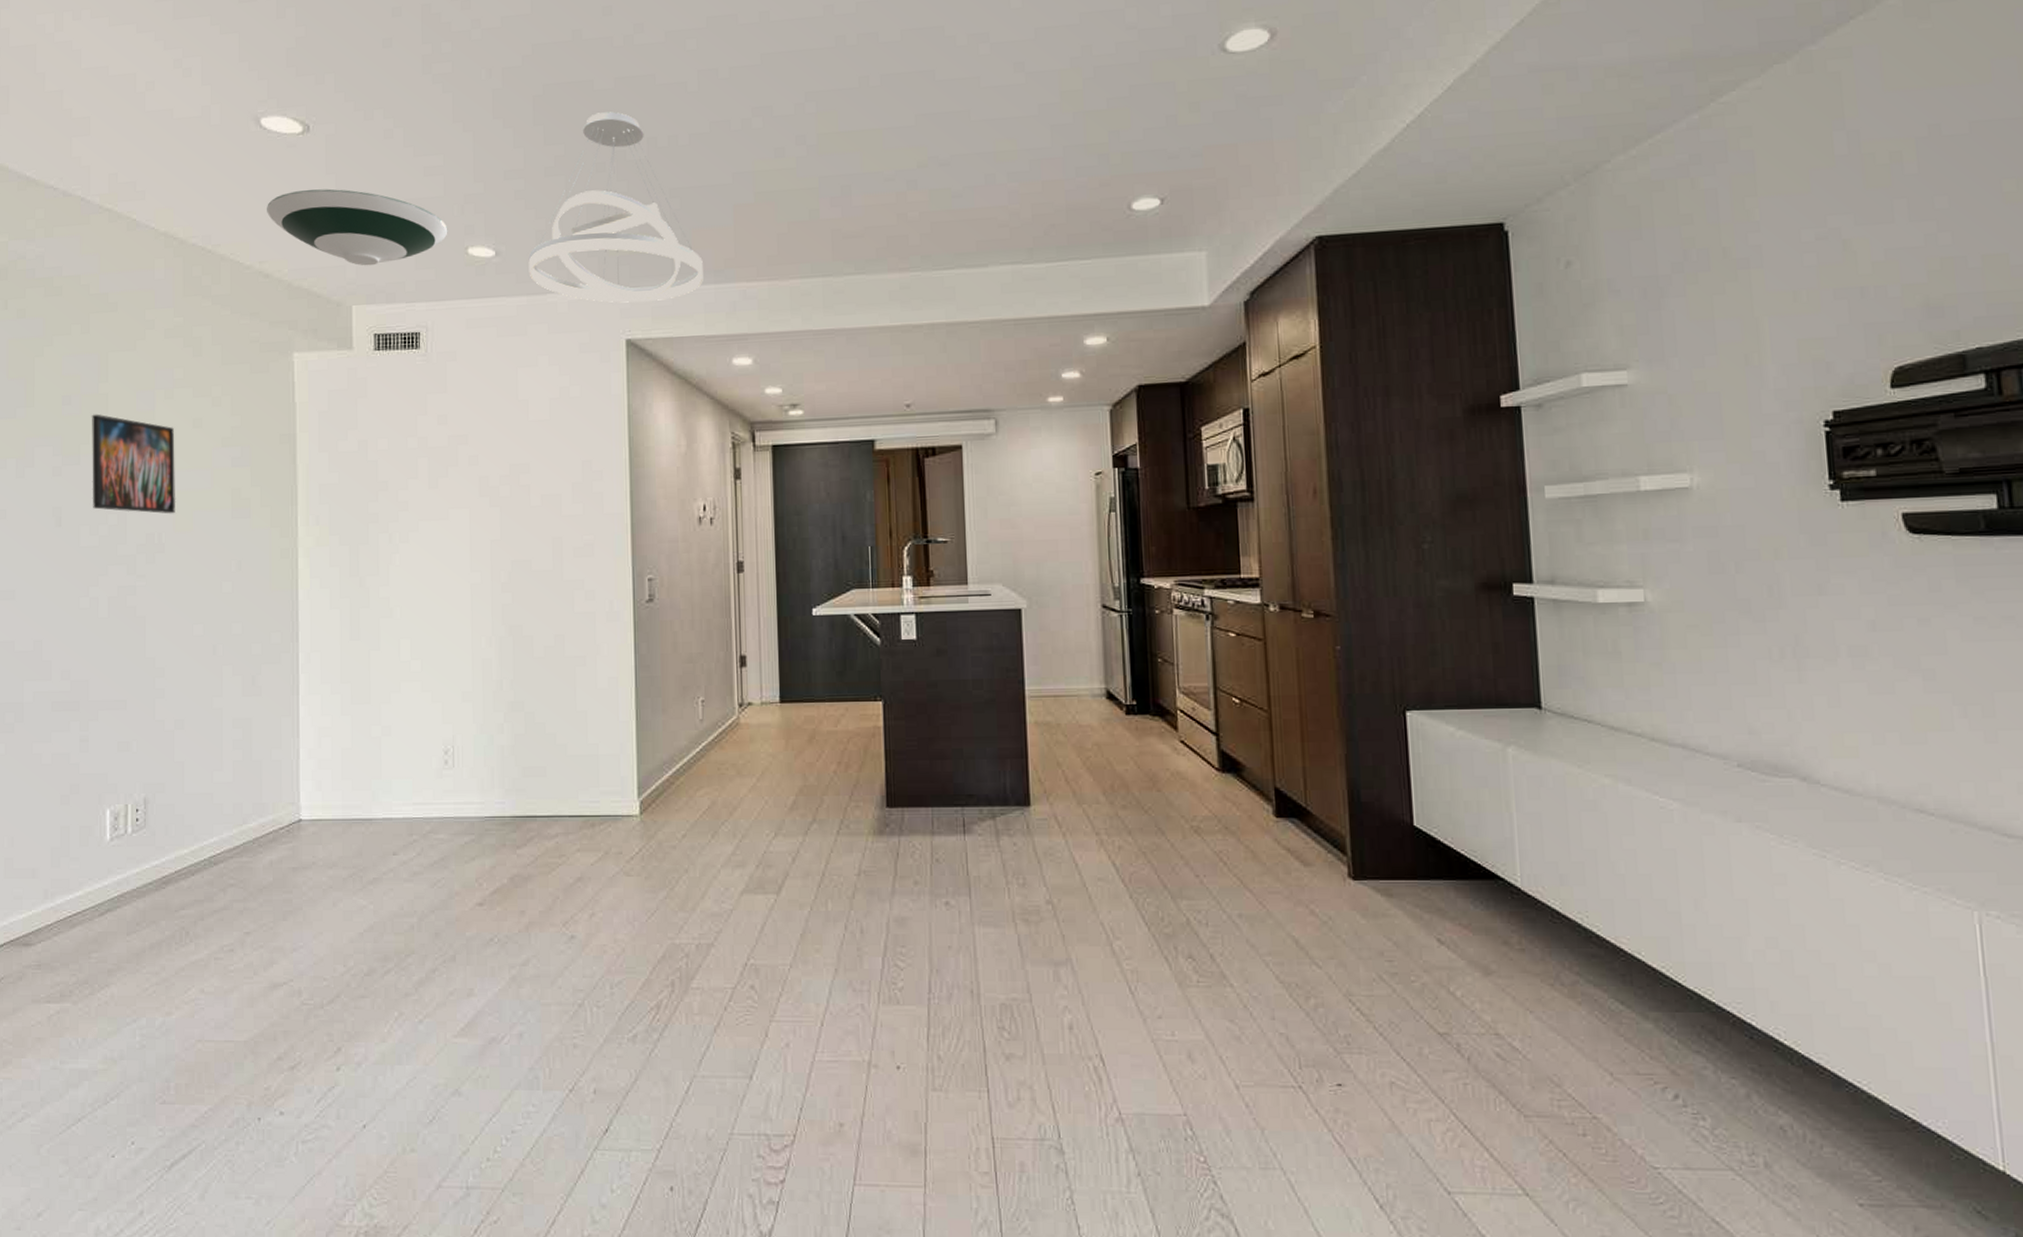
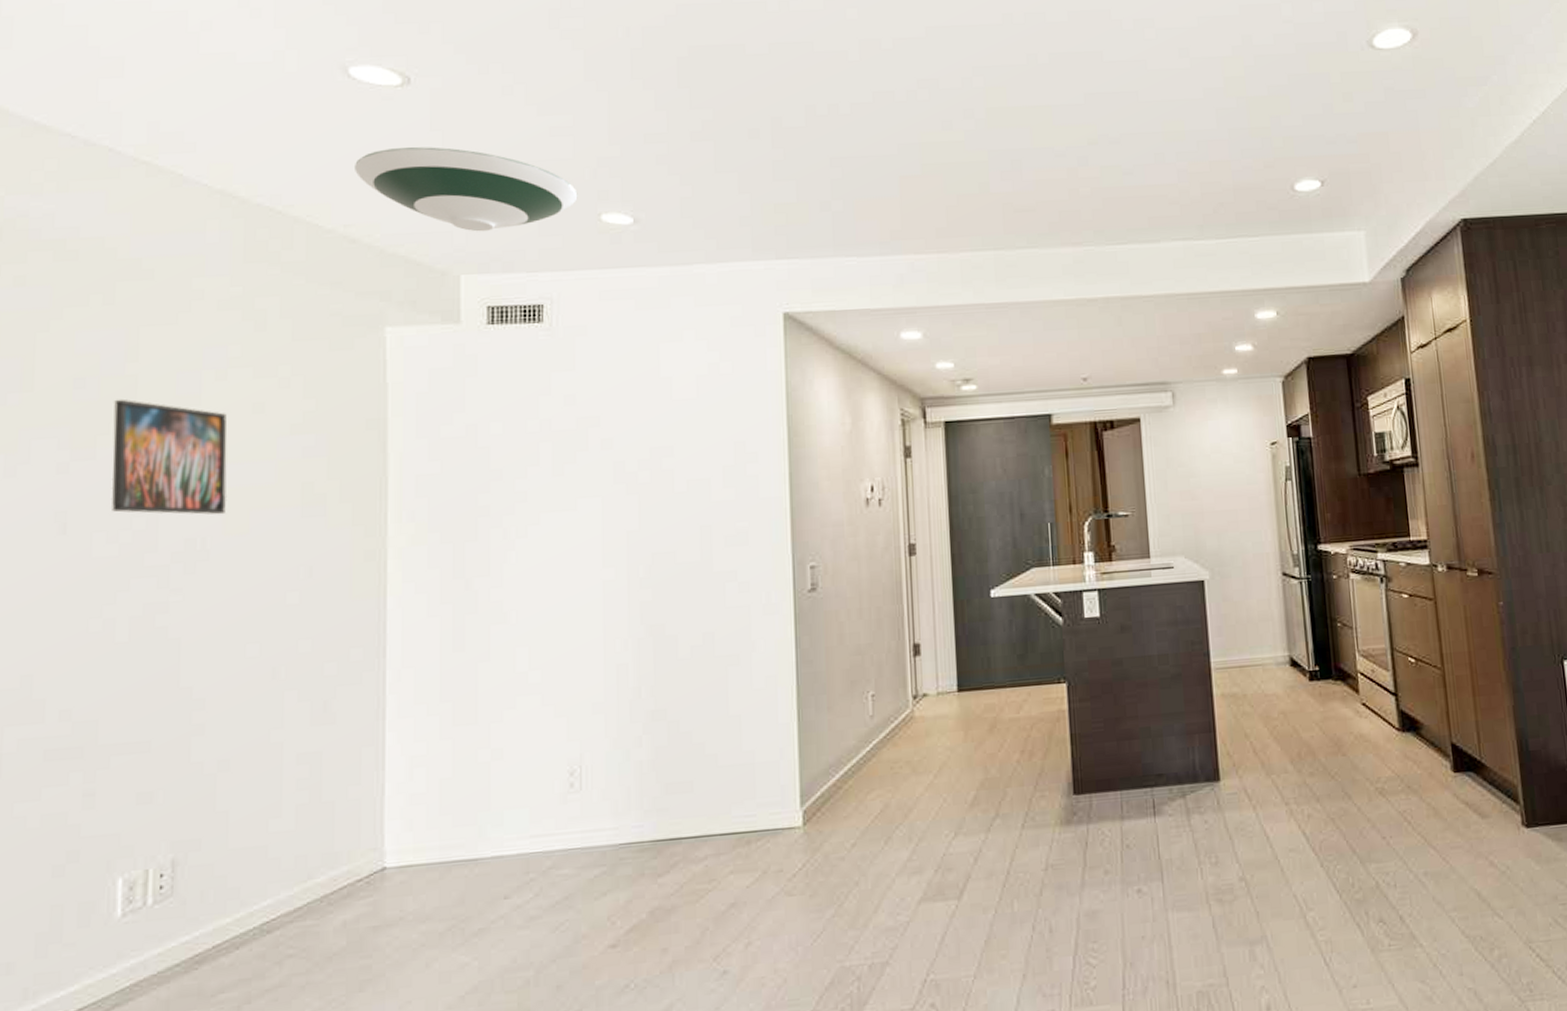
pendant light: present [528,111,703,303] -> none [672,77,868,275]

